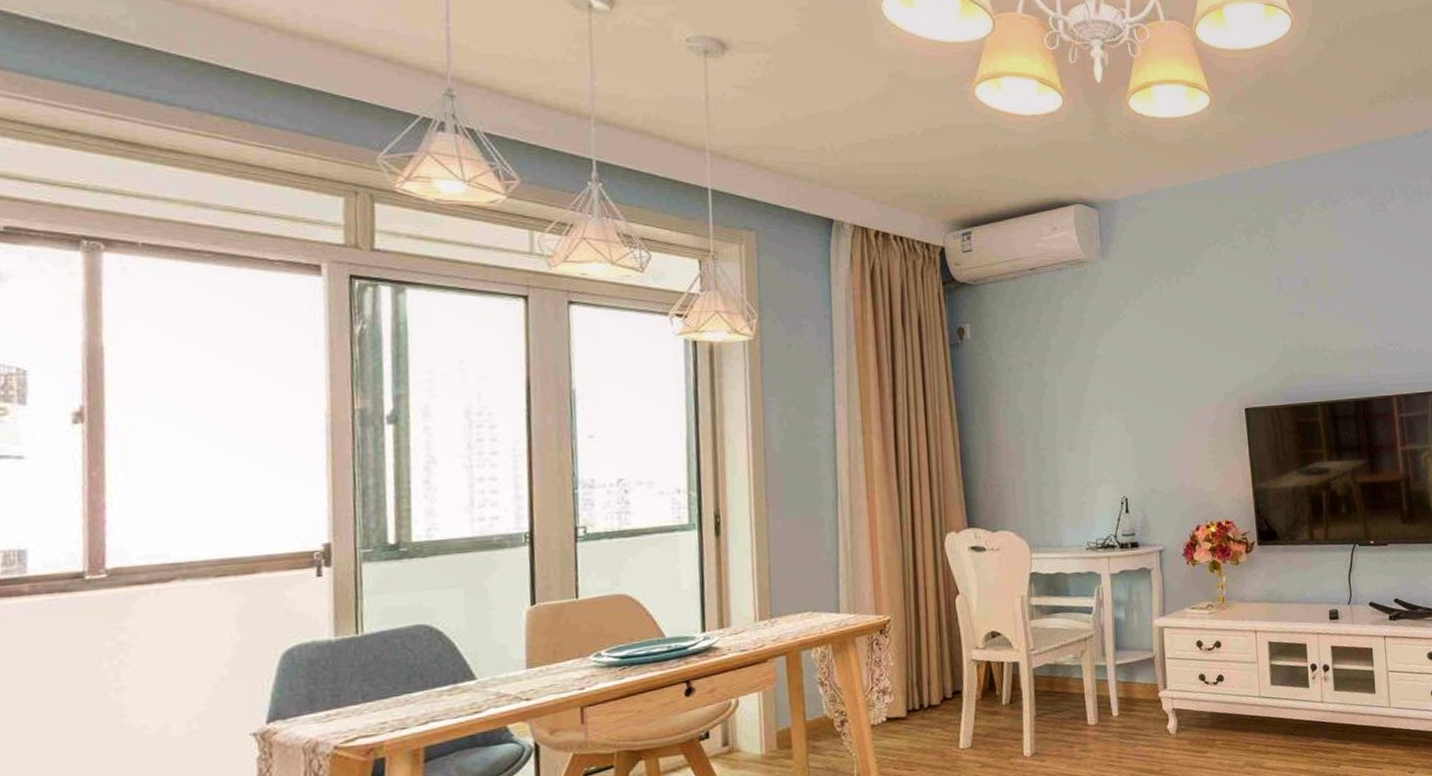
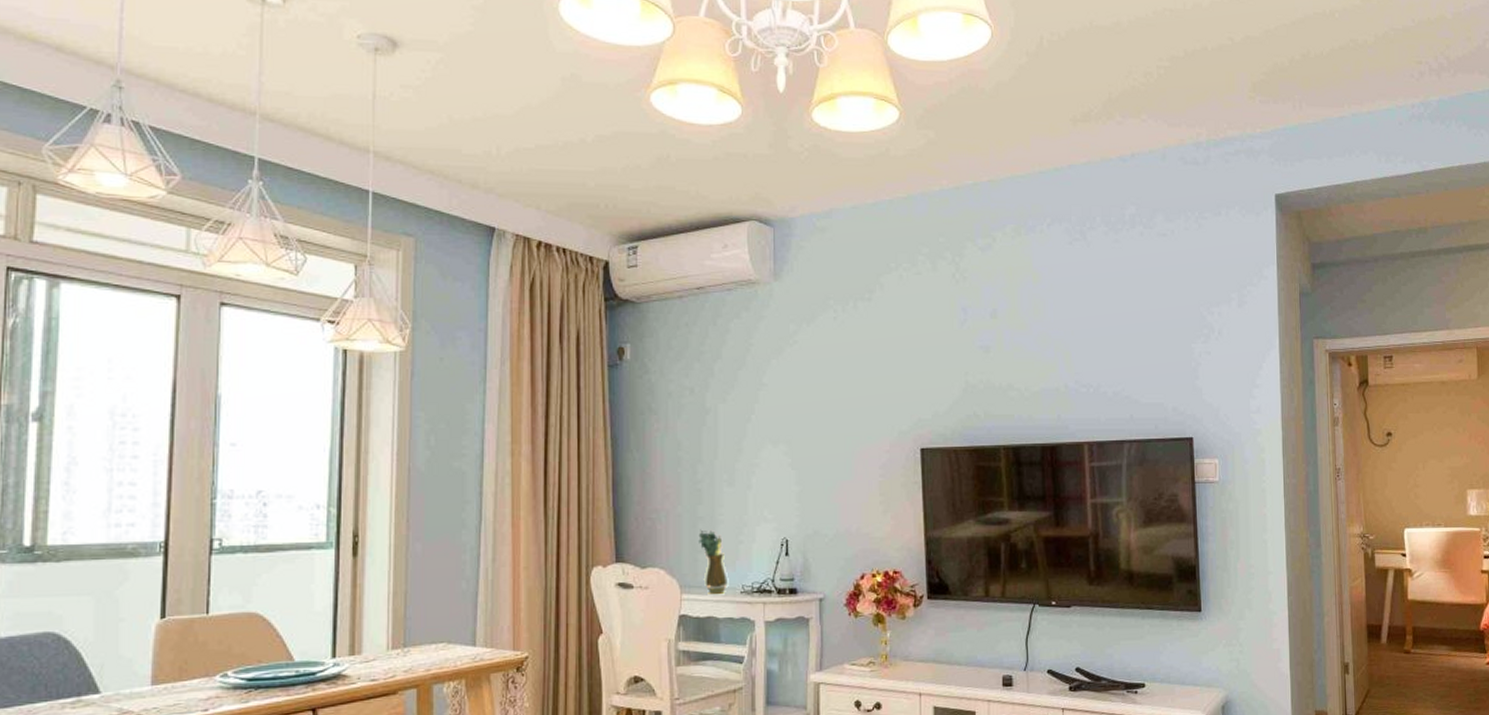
vase: none [1044,493,1074,553] -> present [698,529,728,595]

